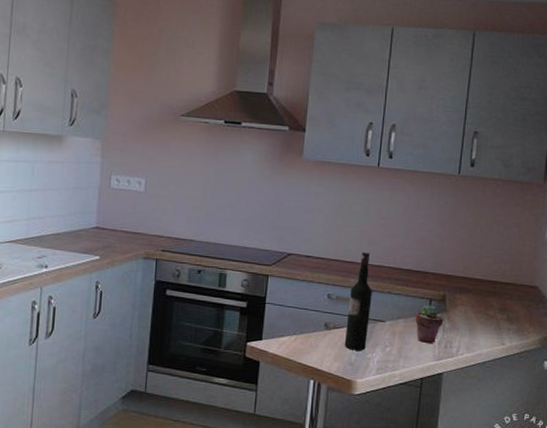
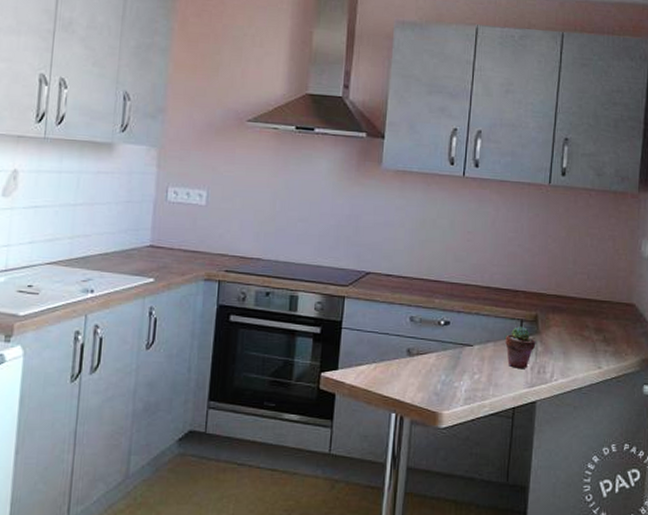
wine bottle: present [344,251,372,351] -> none [428,269,459,379]

